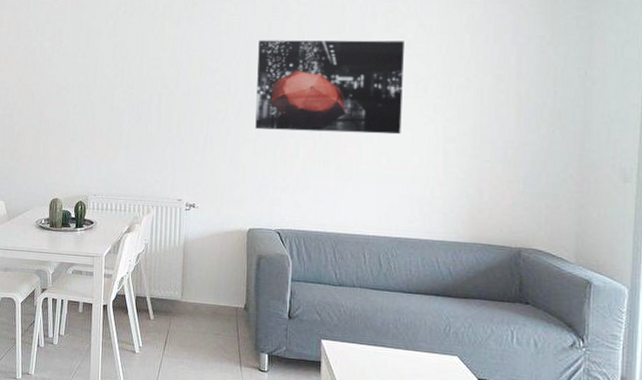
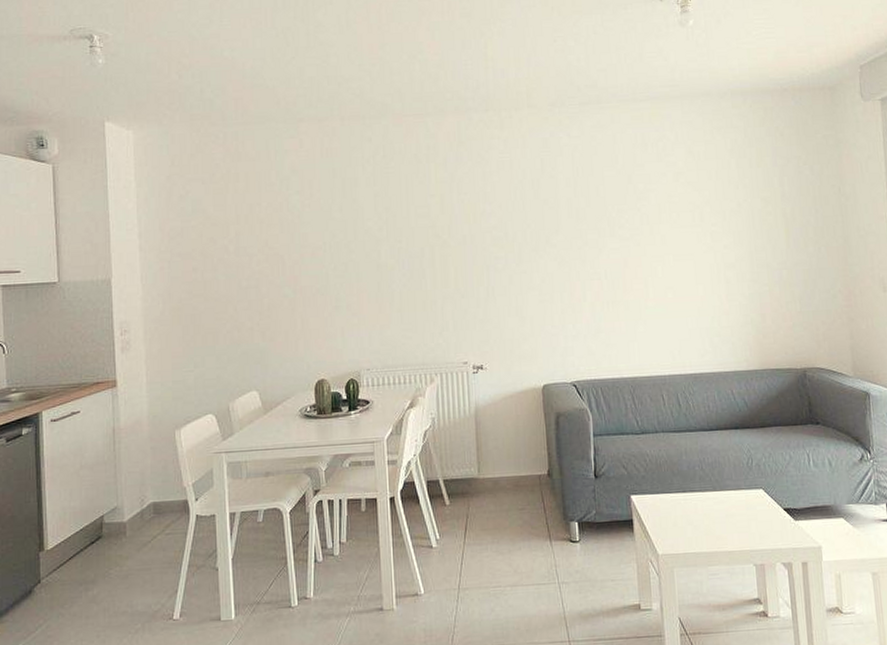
wall art: present [255,40,404,135] -> none [533,169,684,274]

